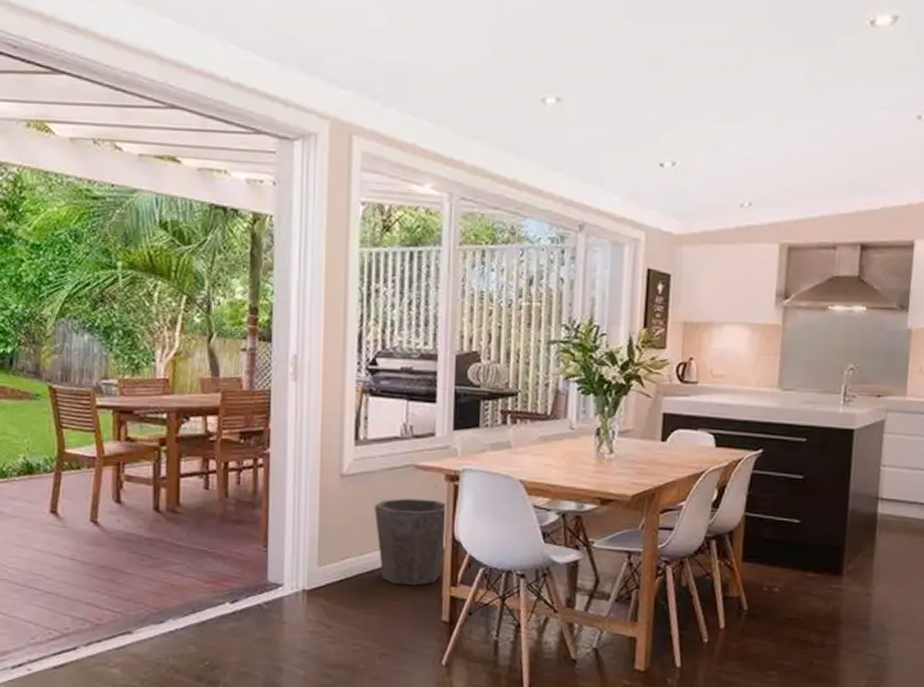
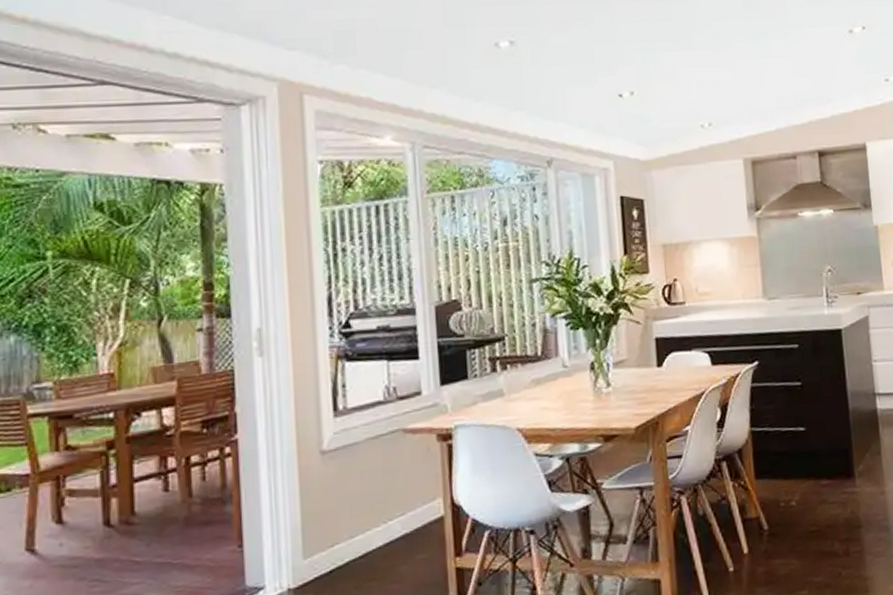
waste bin: present [374,498,448,586] -> none [361,464,445,565]

